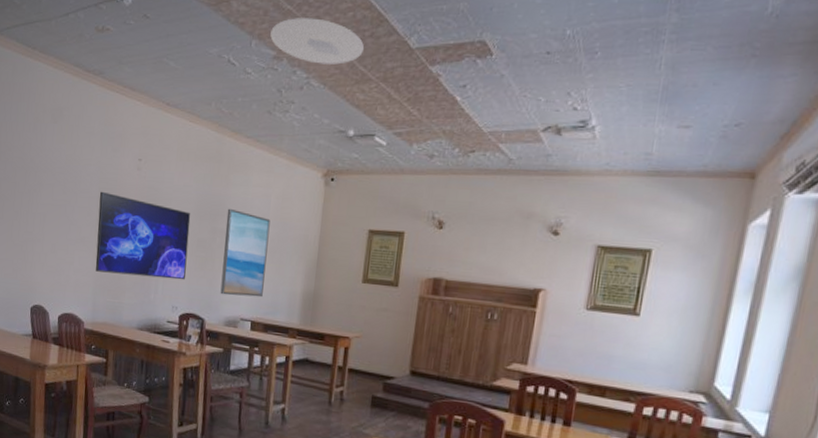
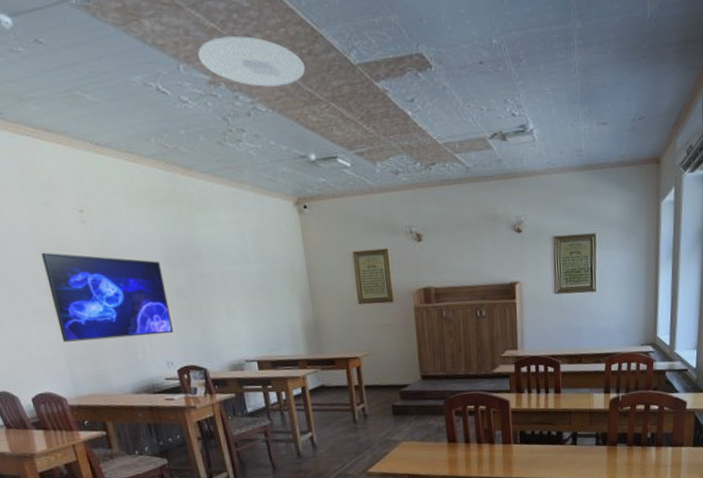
wall art: present [220,208,271,298] -> none [201,250,263,341]

